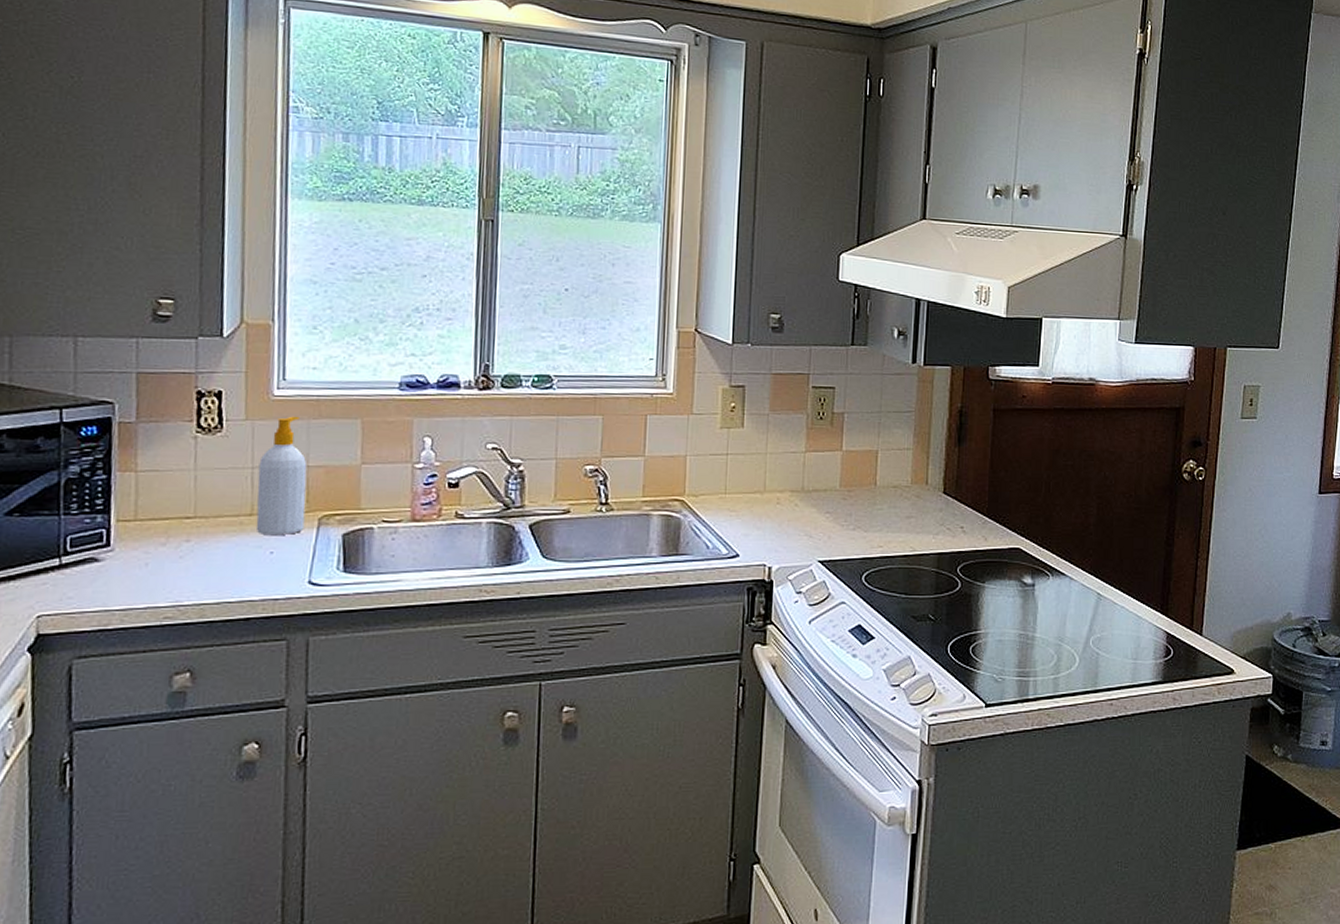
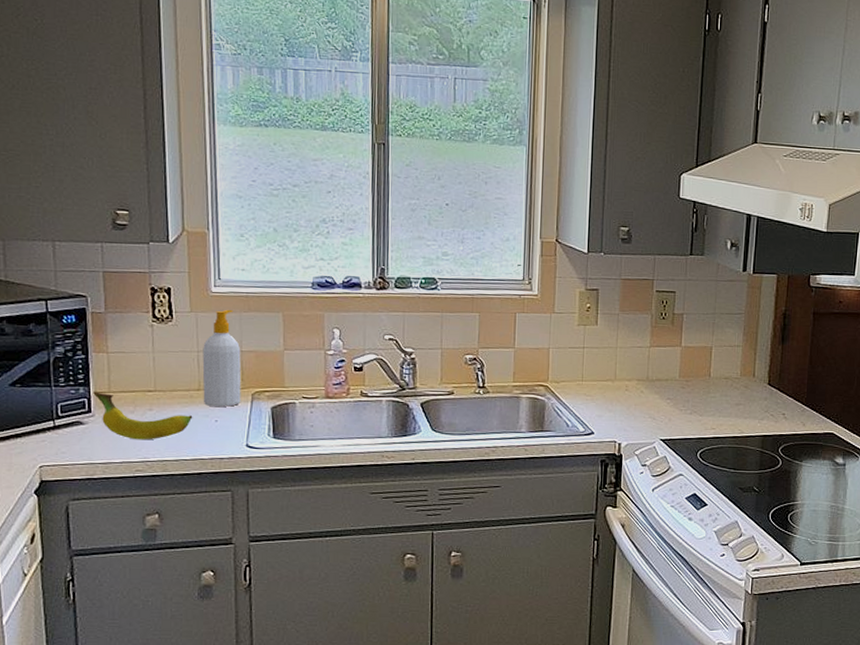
fruit: none [114,520,242,579] -> present [93,391,193,440]

